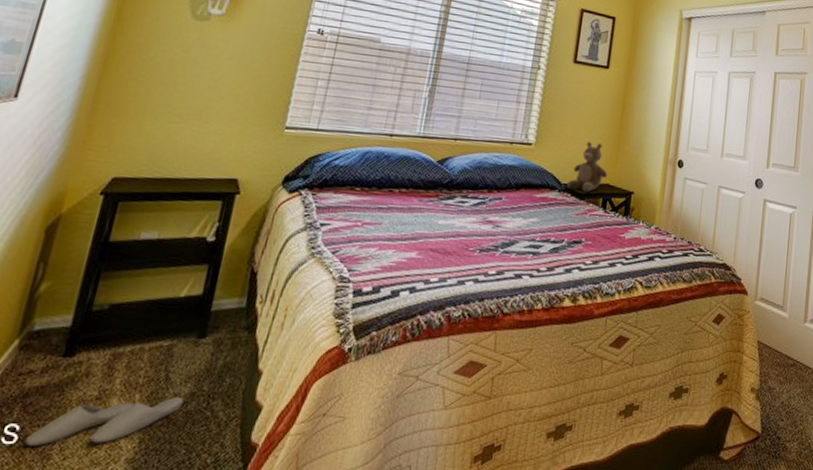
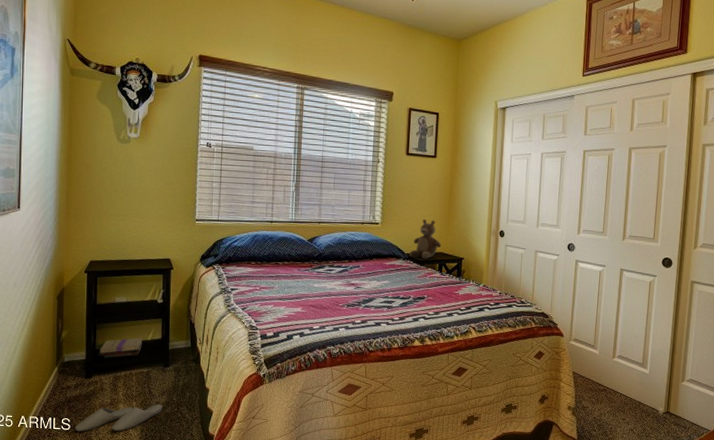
books: none [93,293,172,326] -> present [98,337,142,359]

